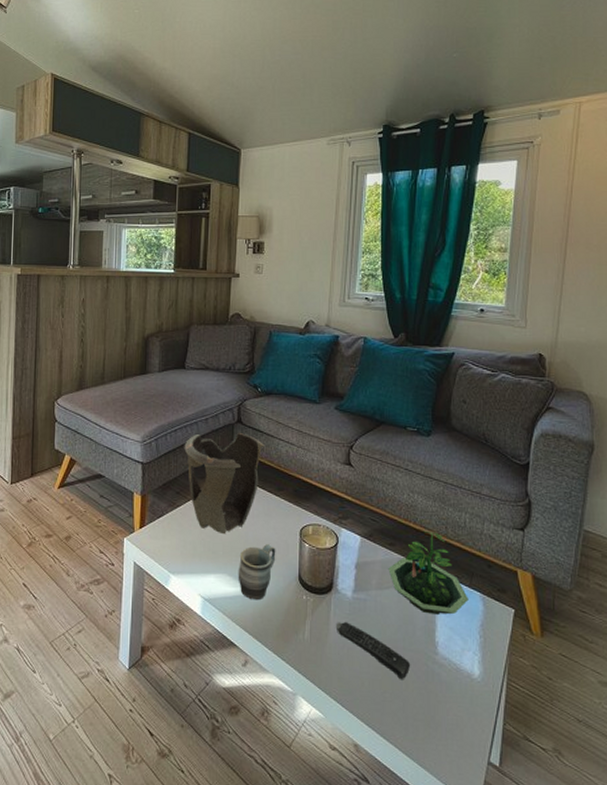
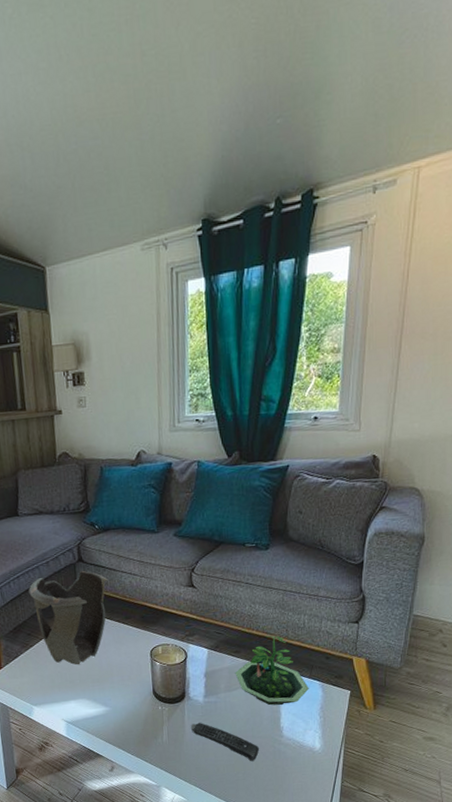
mug: present [238,543,276,601] -> none [96,667,130,717]

